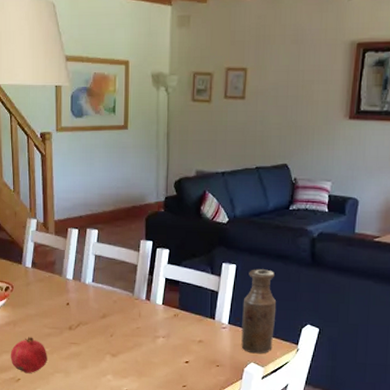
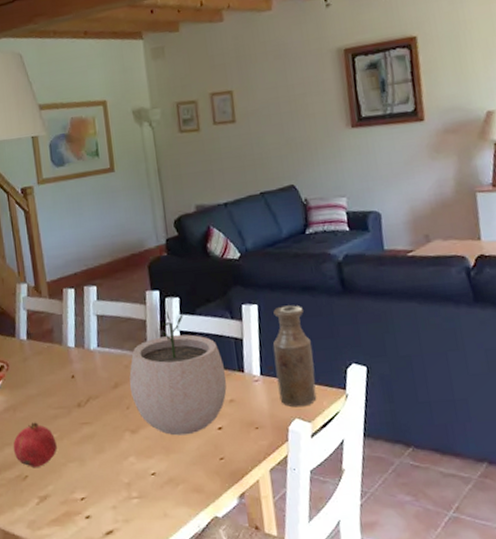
plant pot: none [116,259,199,364] -> present [129,310,227,436]

